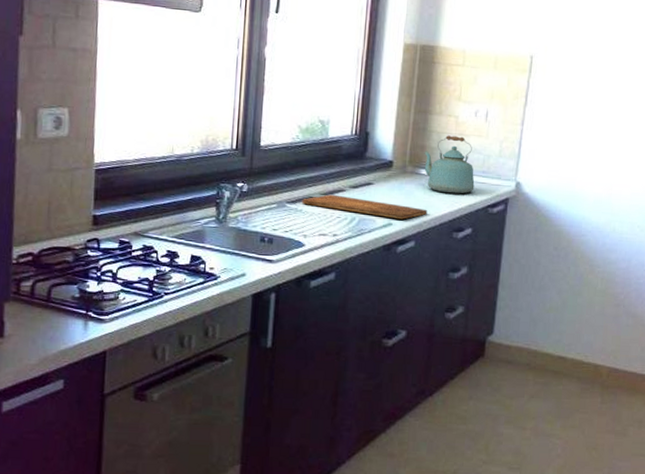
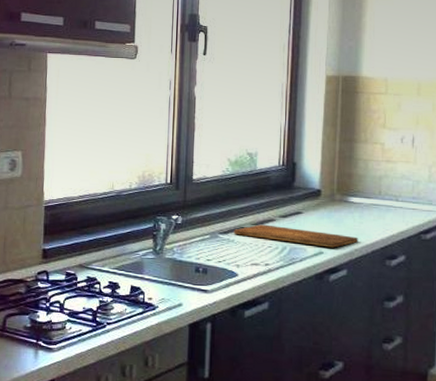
kettle: present [424,135,475,194] -> none [351,162,405,221]

